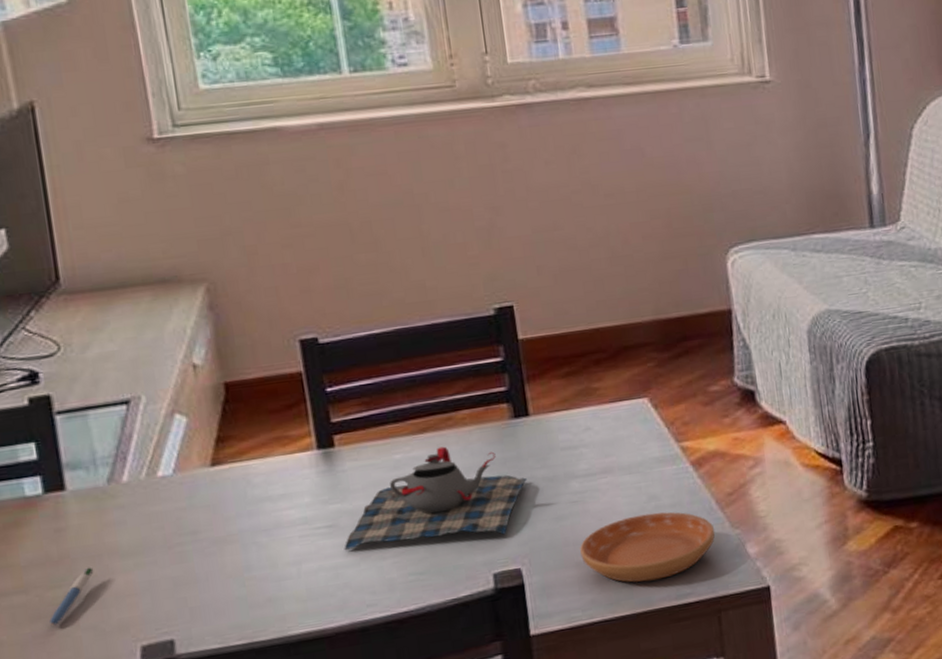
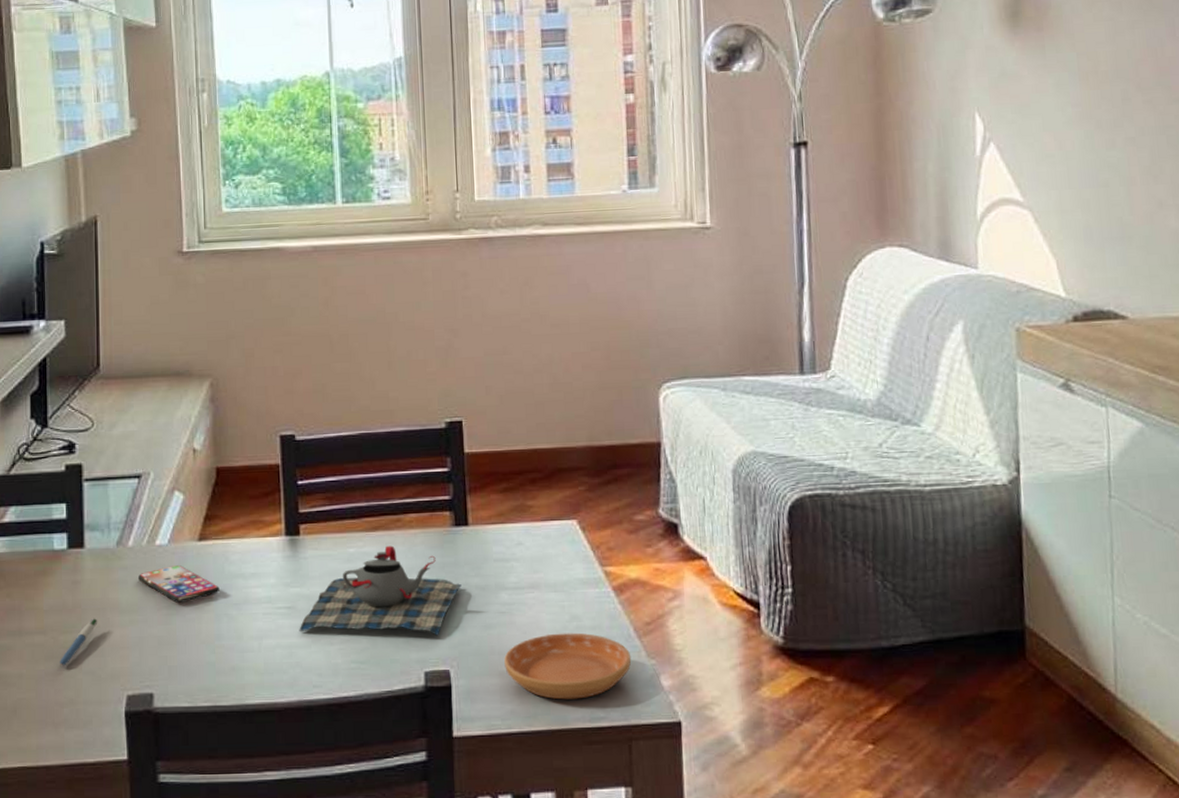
smartphone: none [140,496,244,538] -> present [138,565,220,603]

